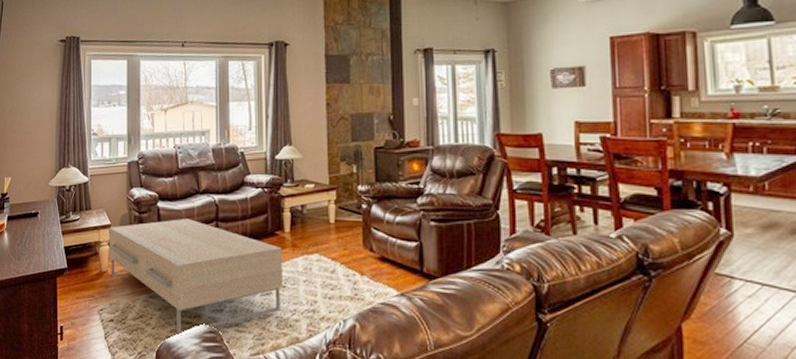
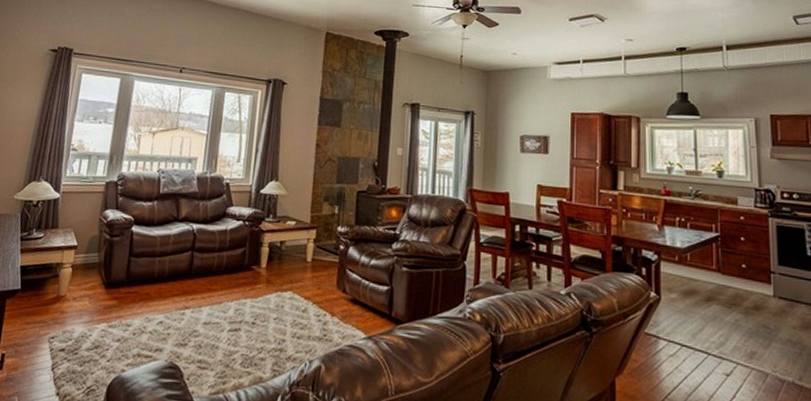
coffee table: present [109,219,283,336] -> none [69,245,257,370]

